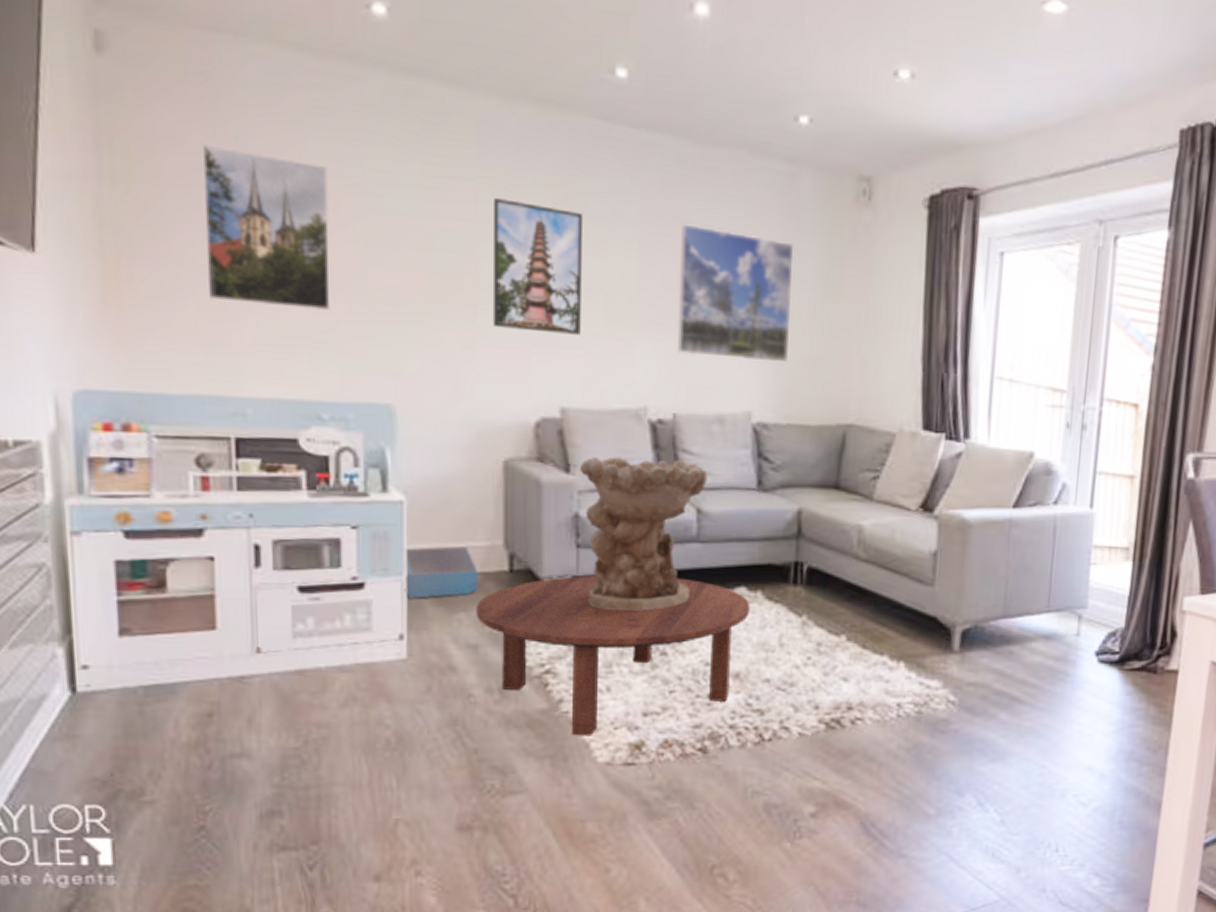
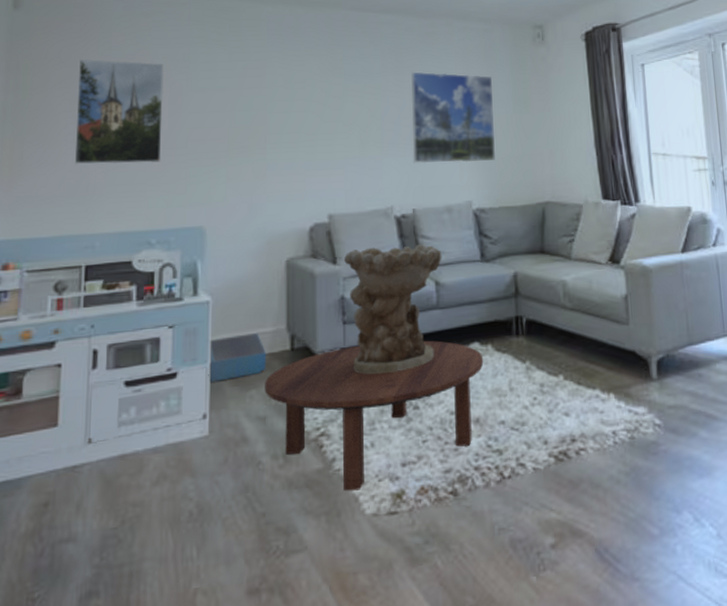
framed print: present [492,198,584,335] -> none [278,70,342,161]

